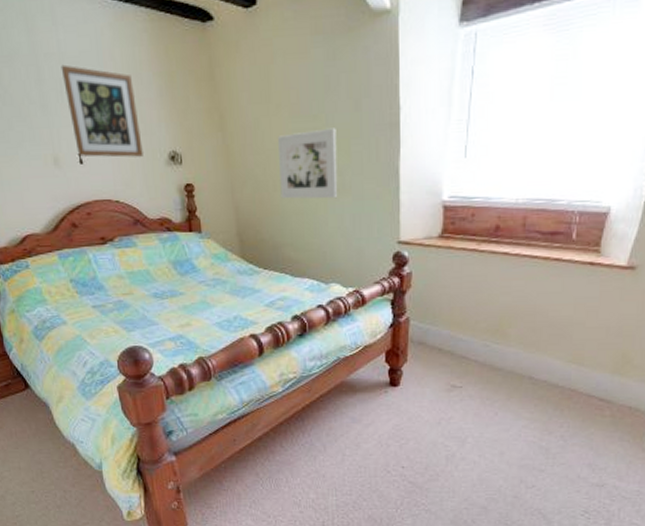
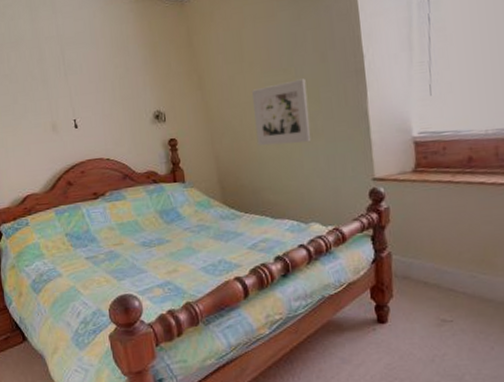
wall art: present [61,64,143,158] -> none [59,45,131,122]

